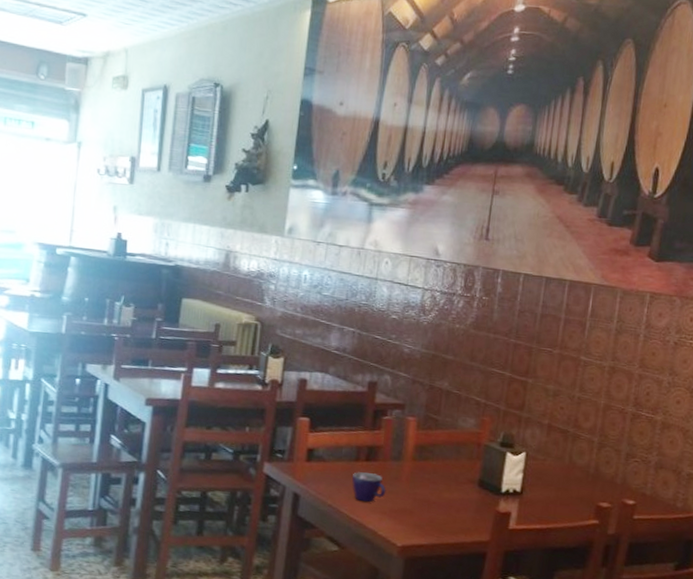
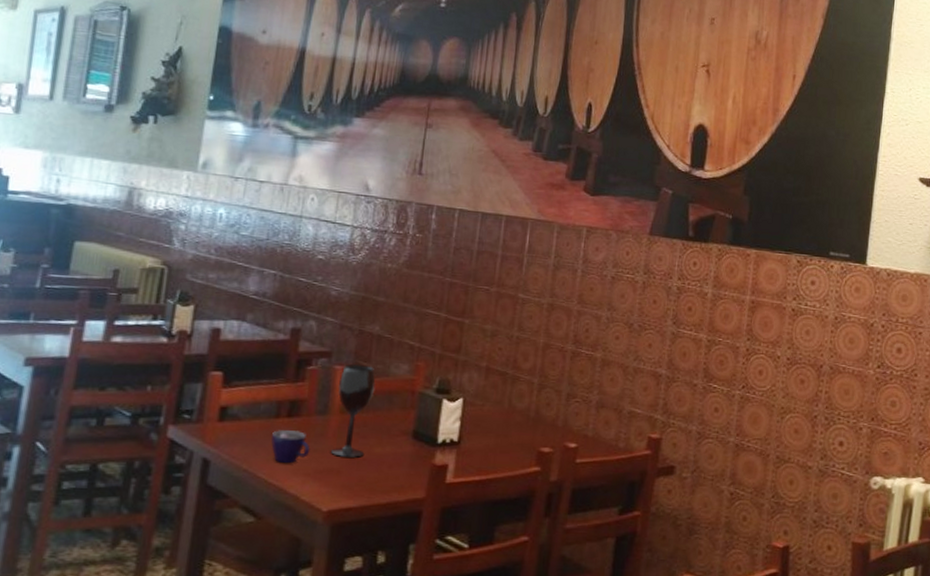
wine glass: none [404,416,445,501] -> present [330,364,376,458]

